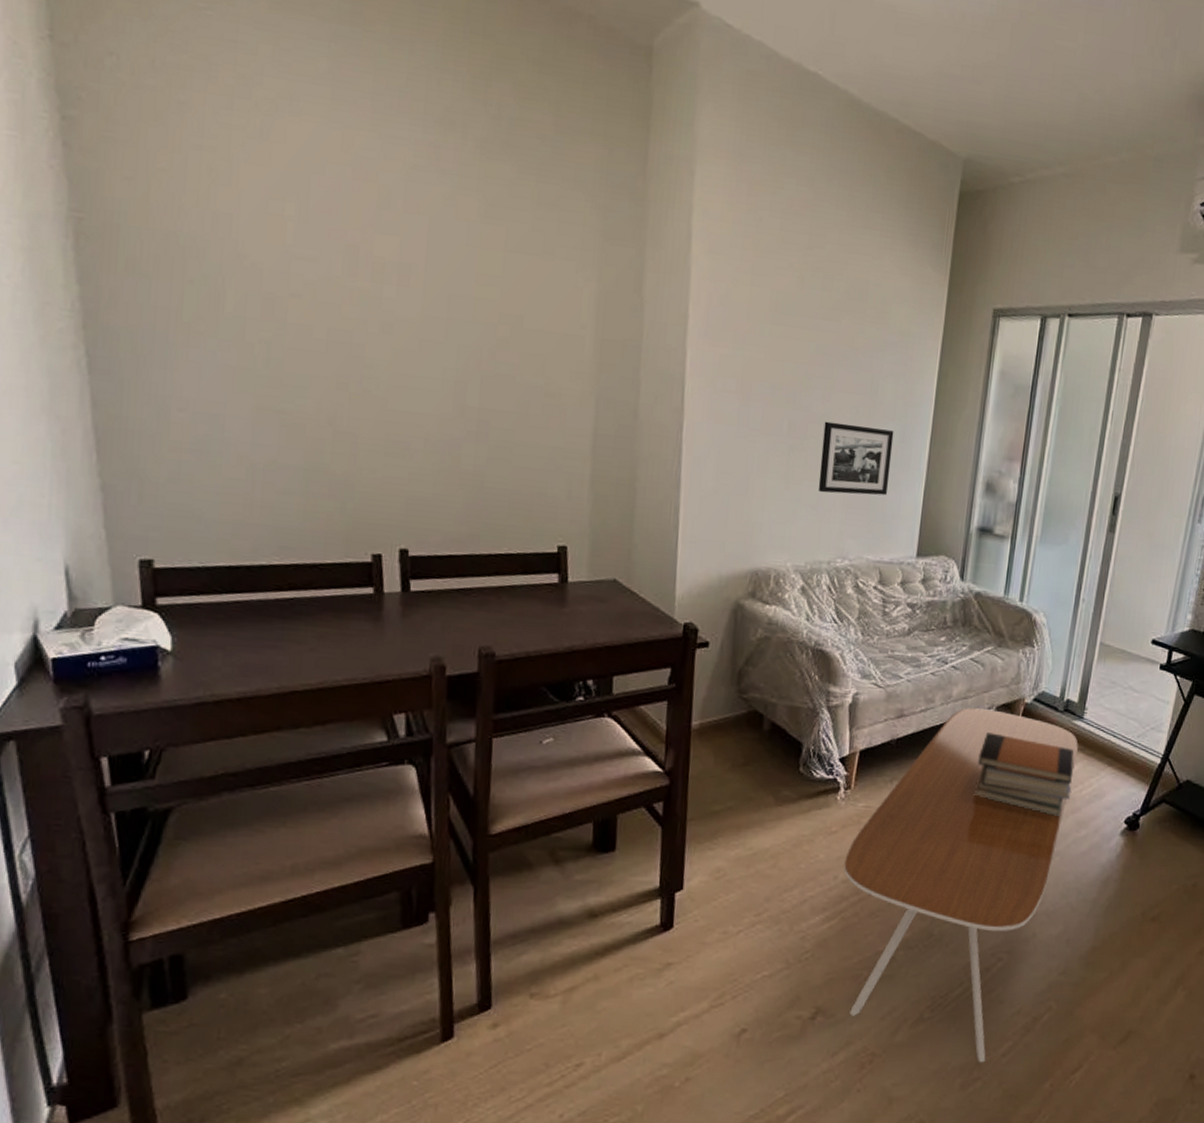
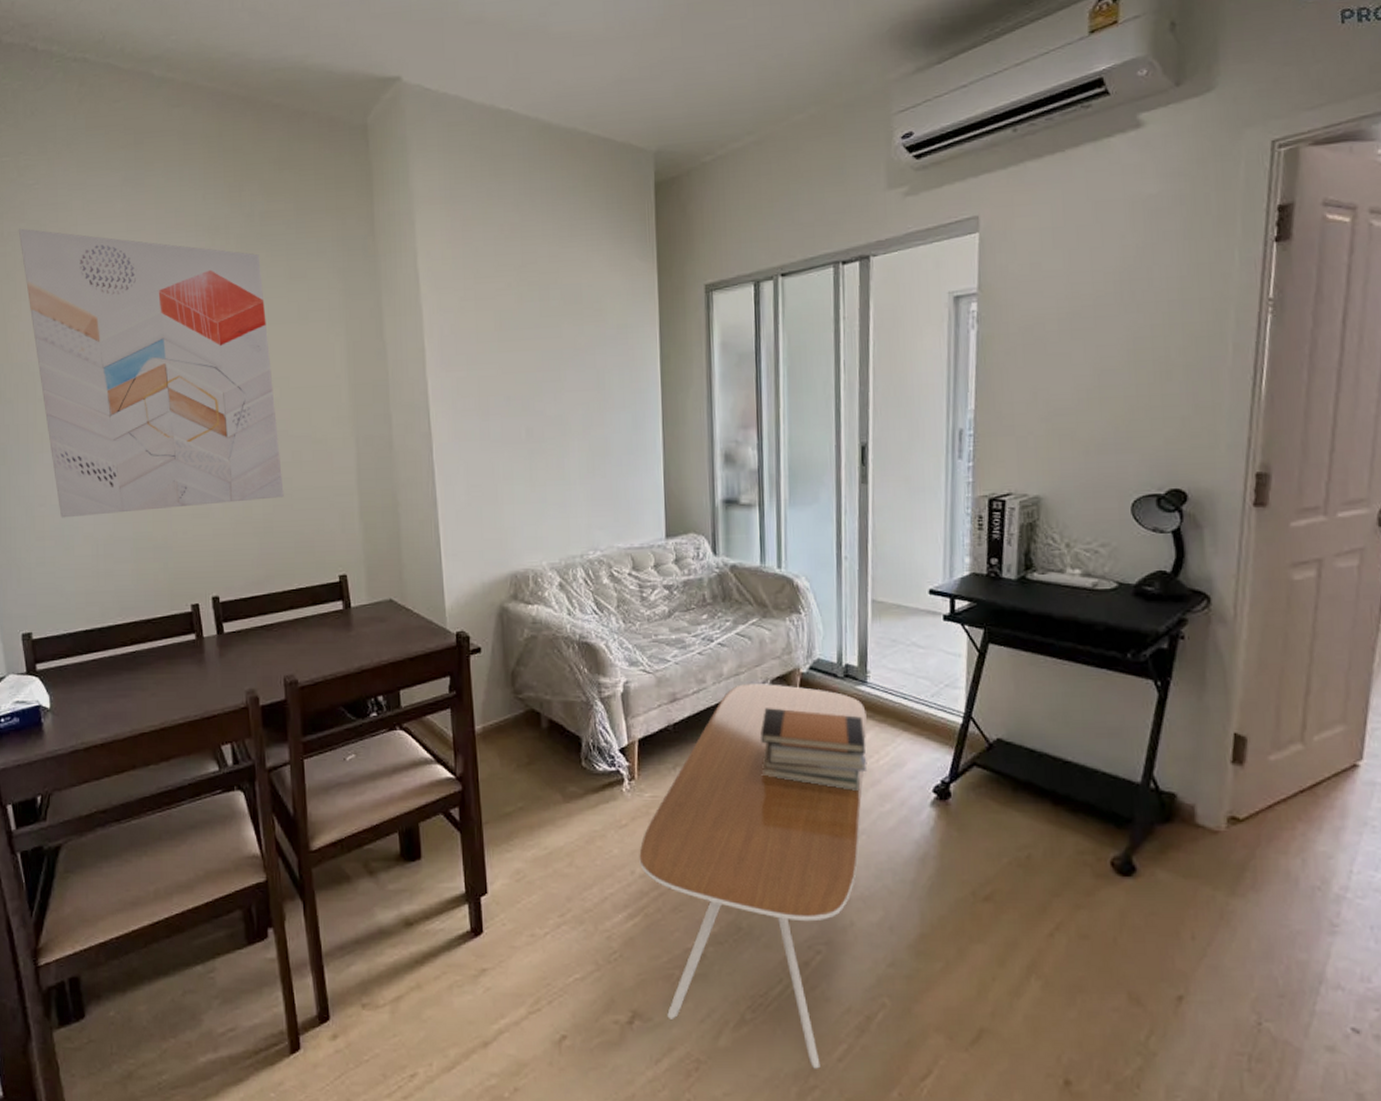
wall art: none [177,60,503,451] -> present [18,228,284,518]
picture frame: present [818,421,894,496] -> none [559,419,629,490]

